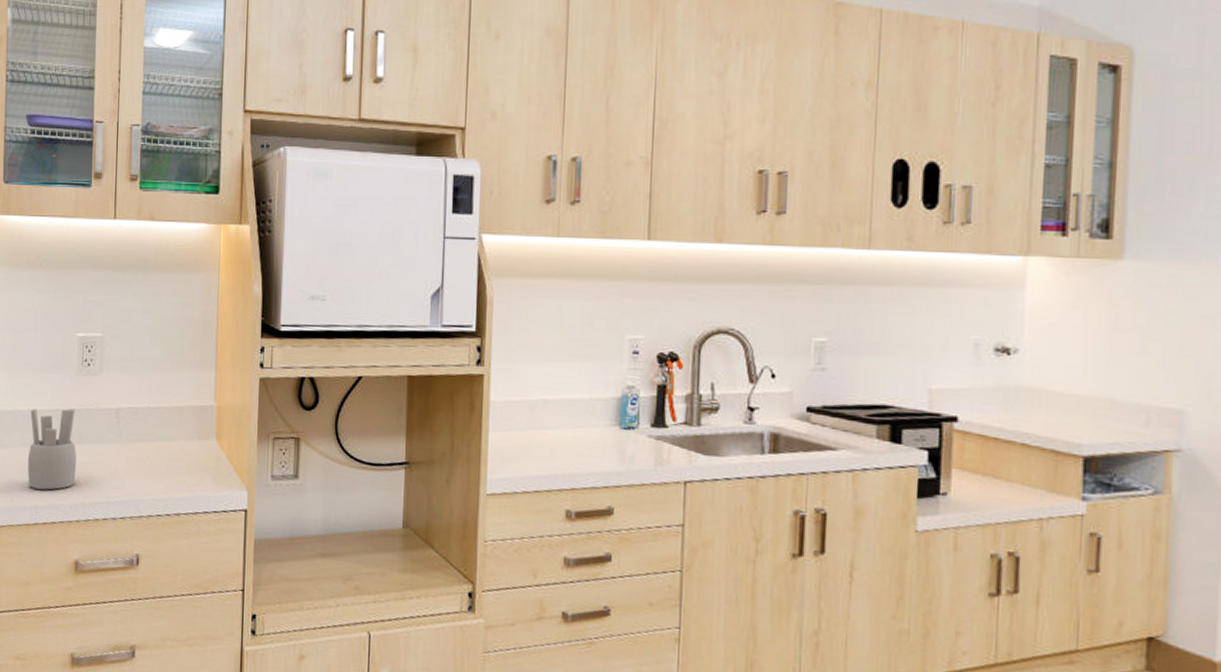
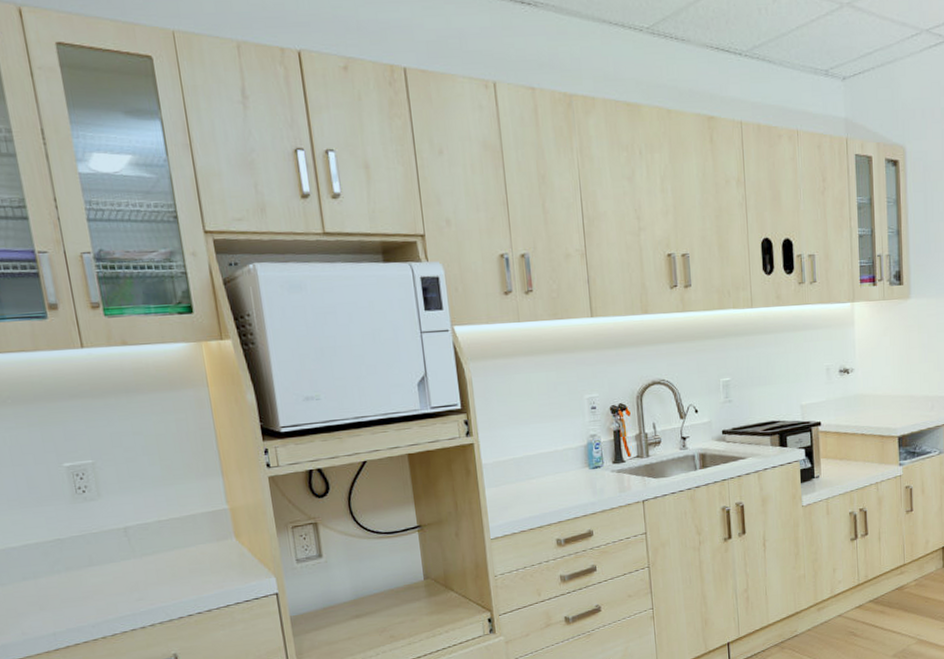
utensil holder: present [27,408,76,490] -> none [26,535,93,618]

